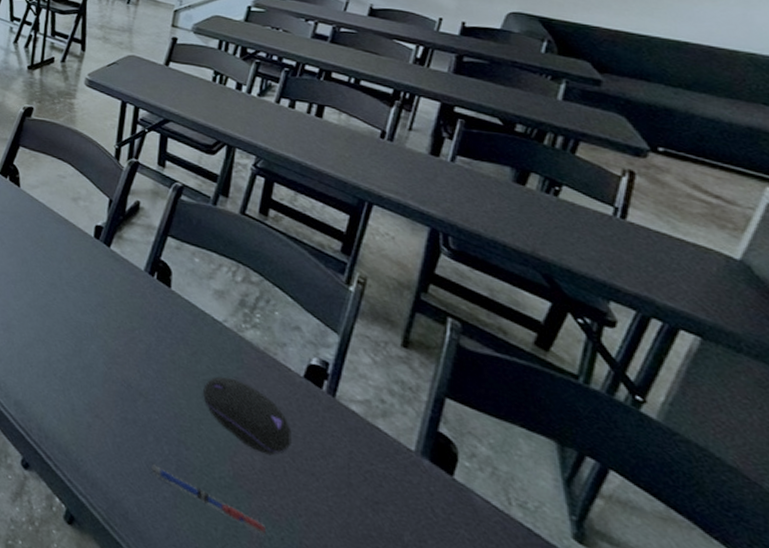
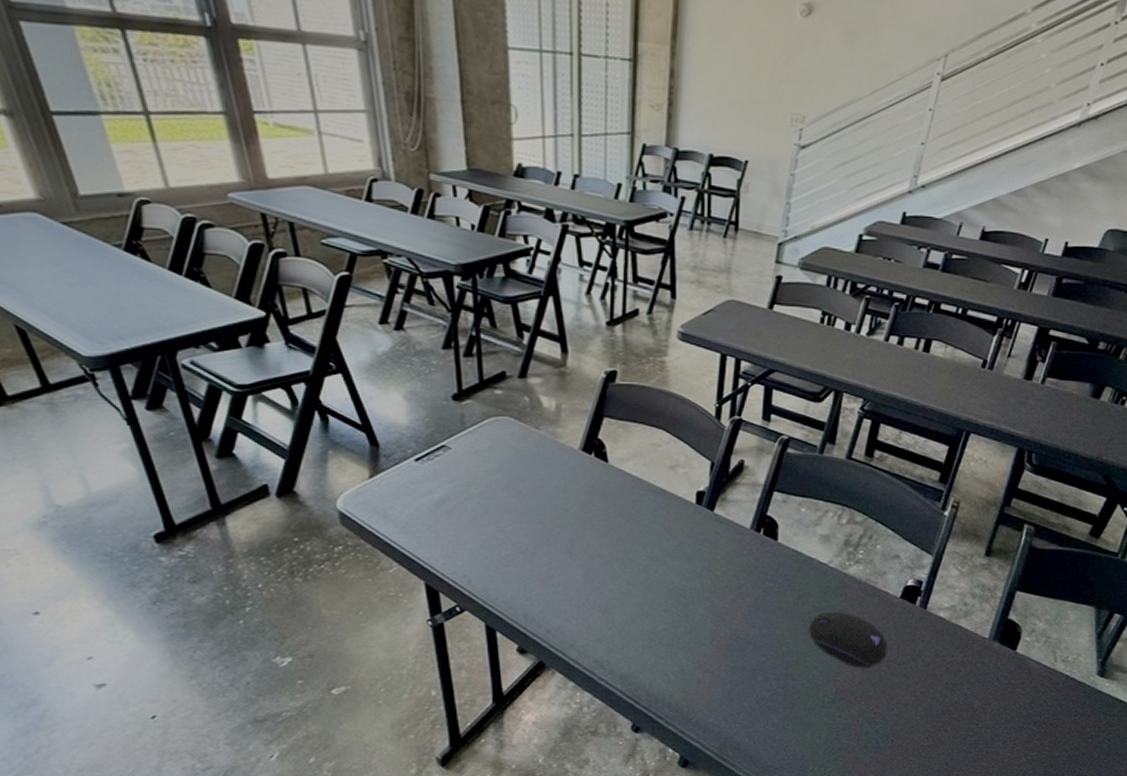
pen: present [151,463,266,536] -> none [761,698,863,732]

